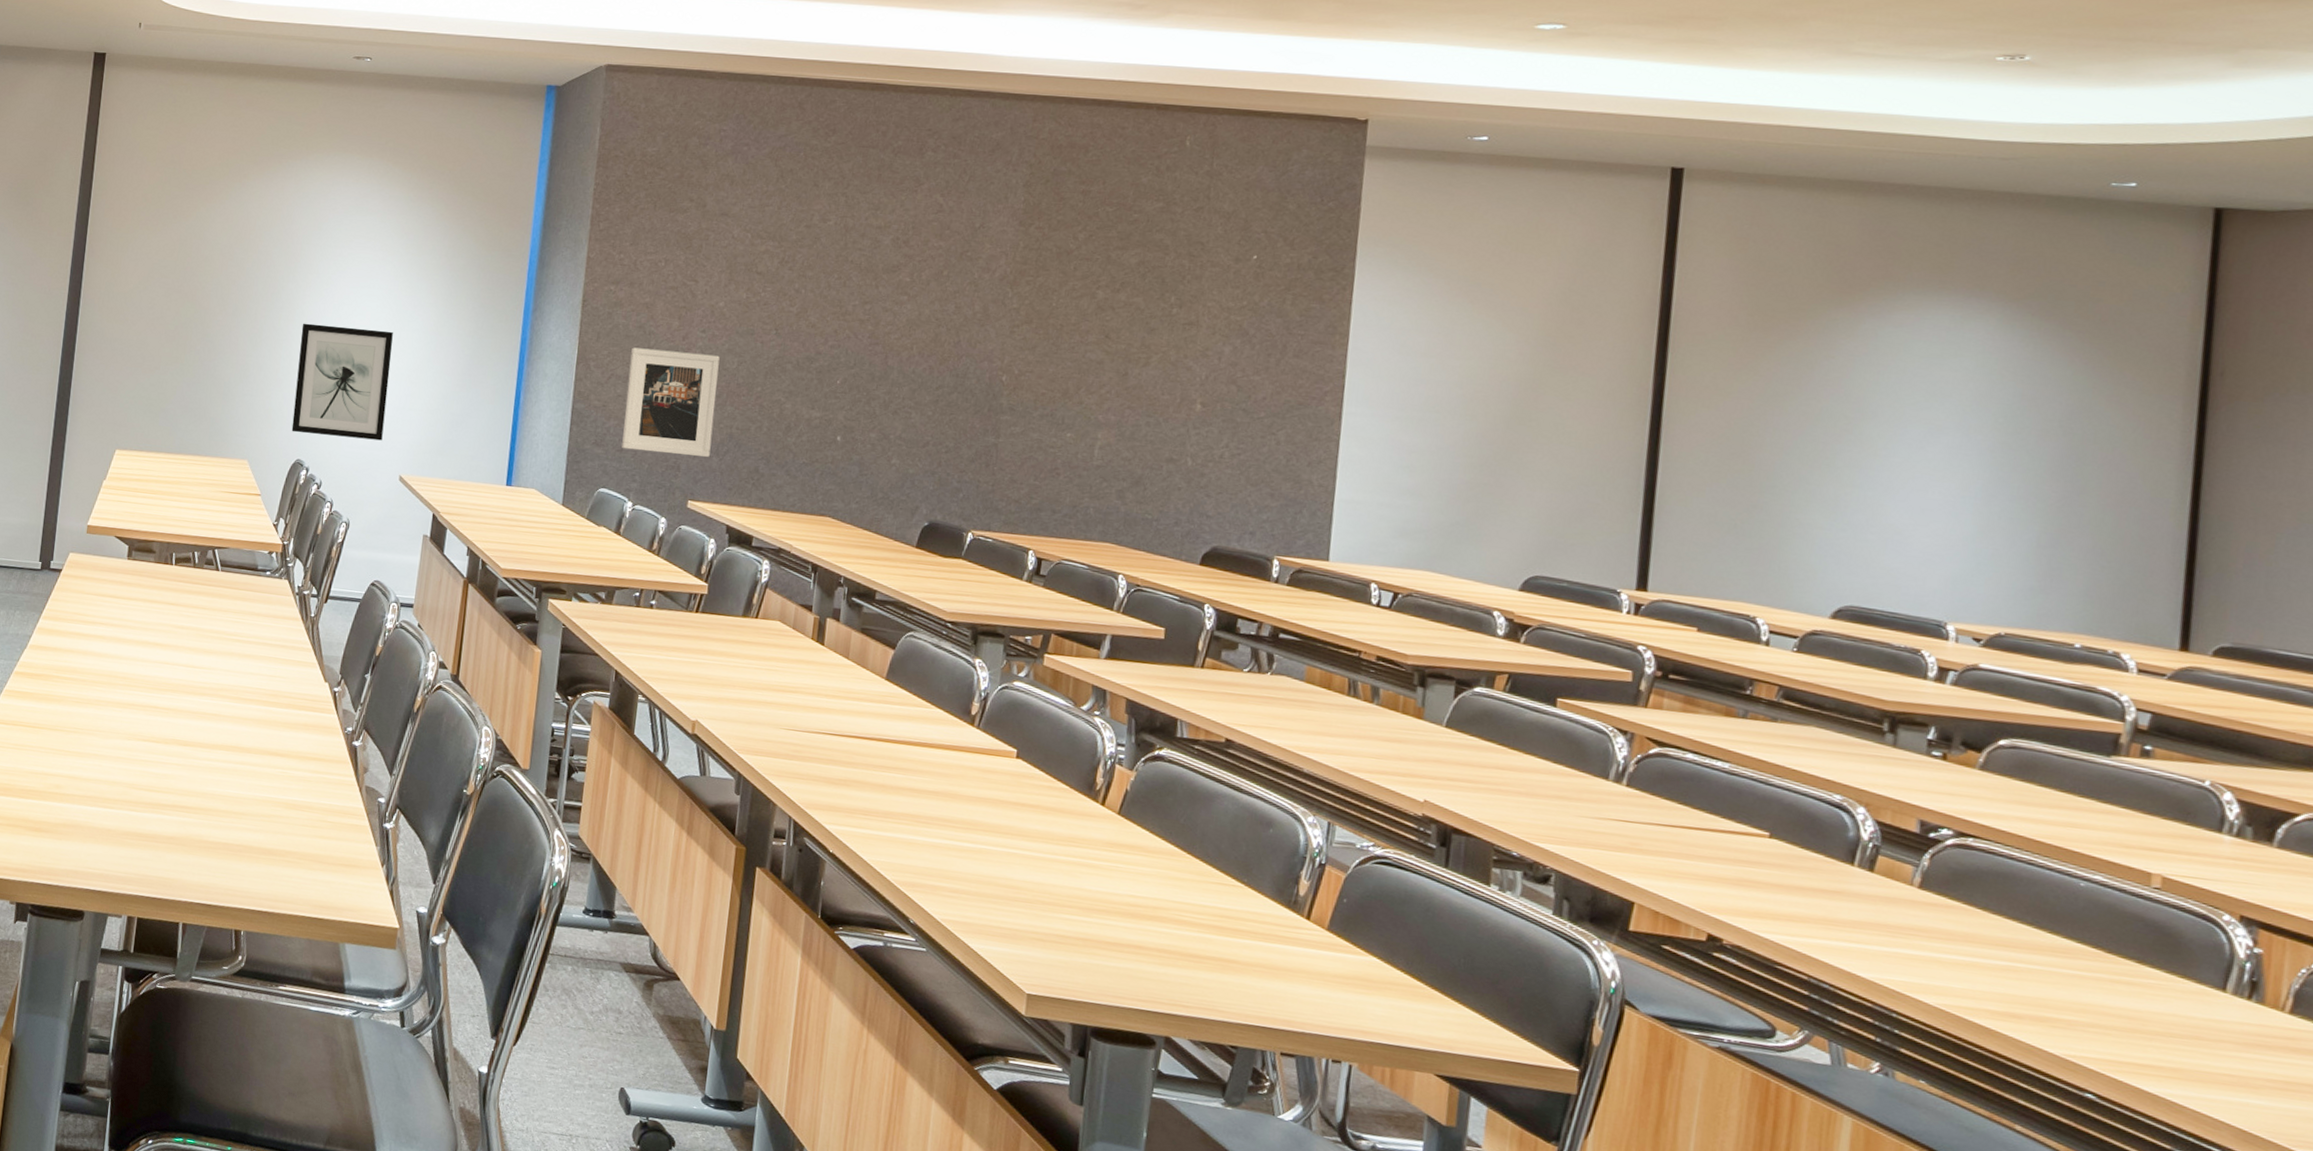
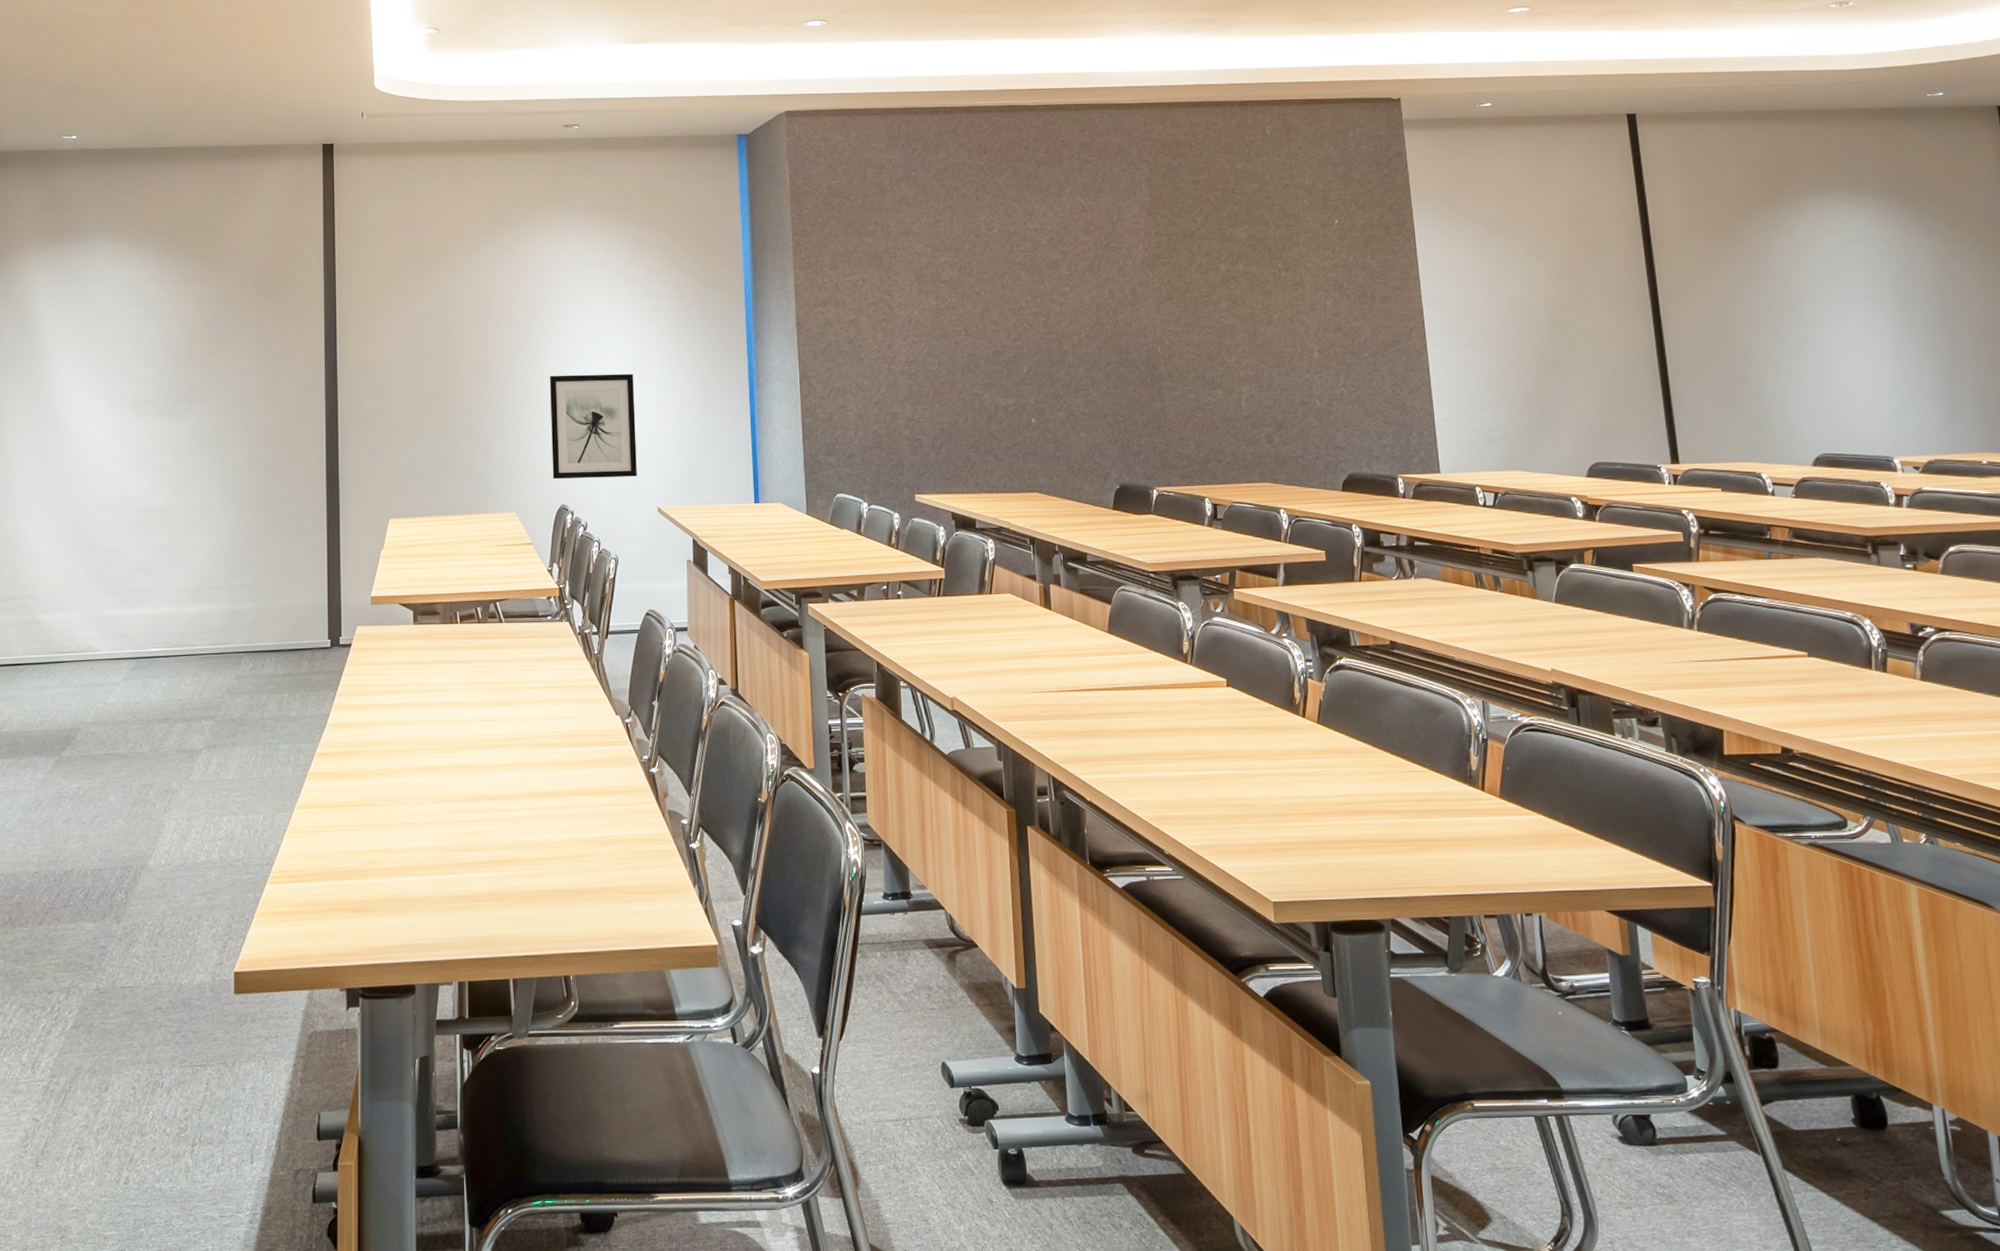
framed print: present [622,347,720,457] -> none [846,359,927,455]

